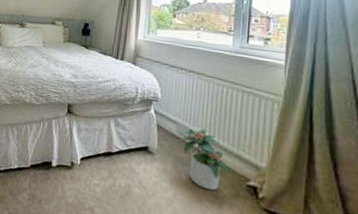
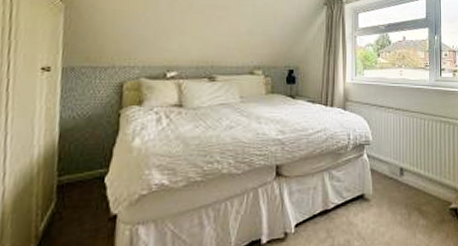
potted plant: present [180,129,230,191] -> none [392,164,436,223]

